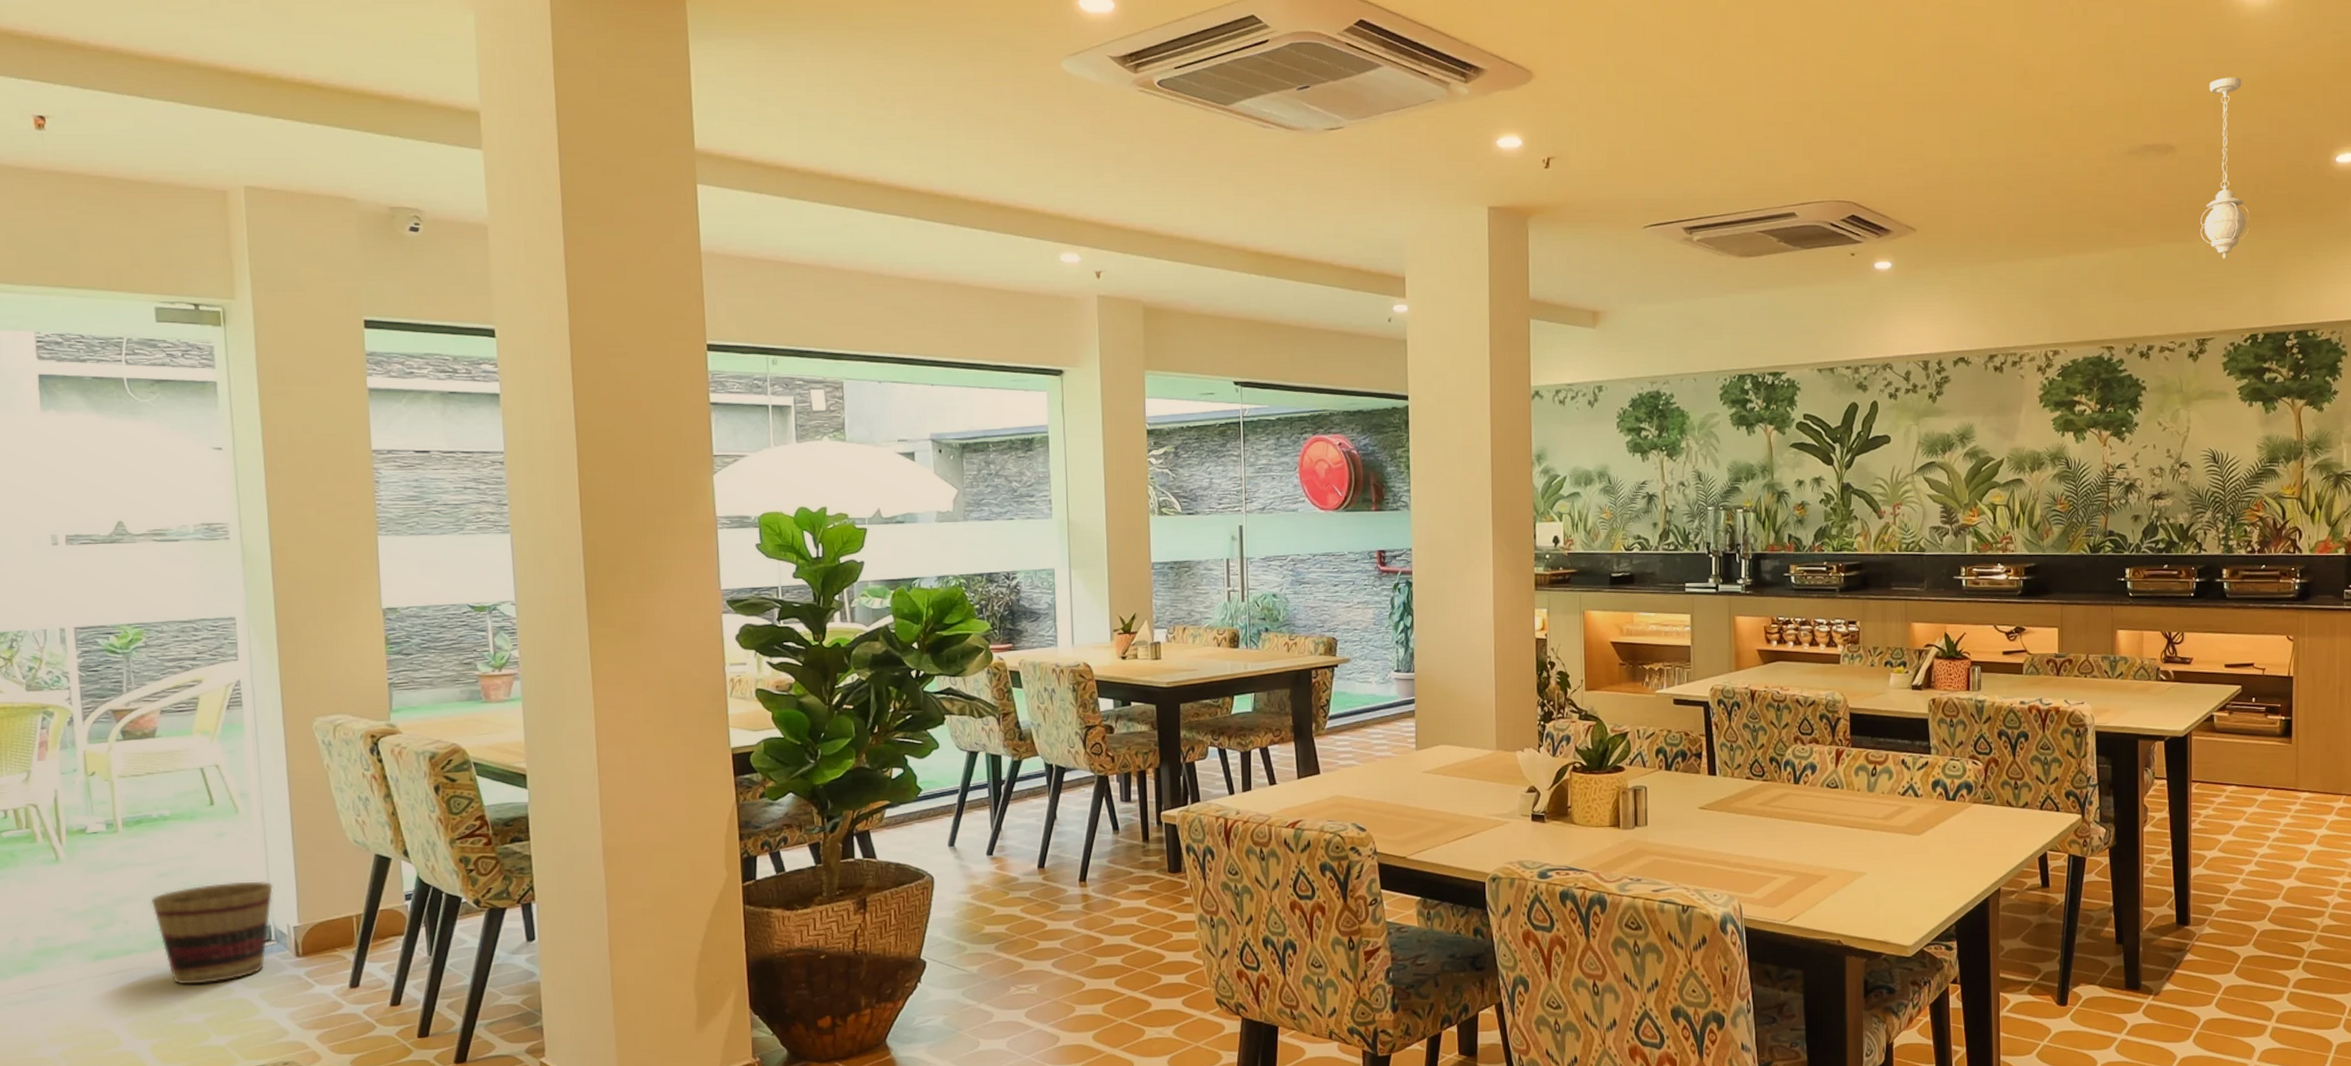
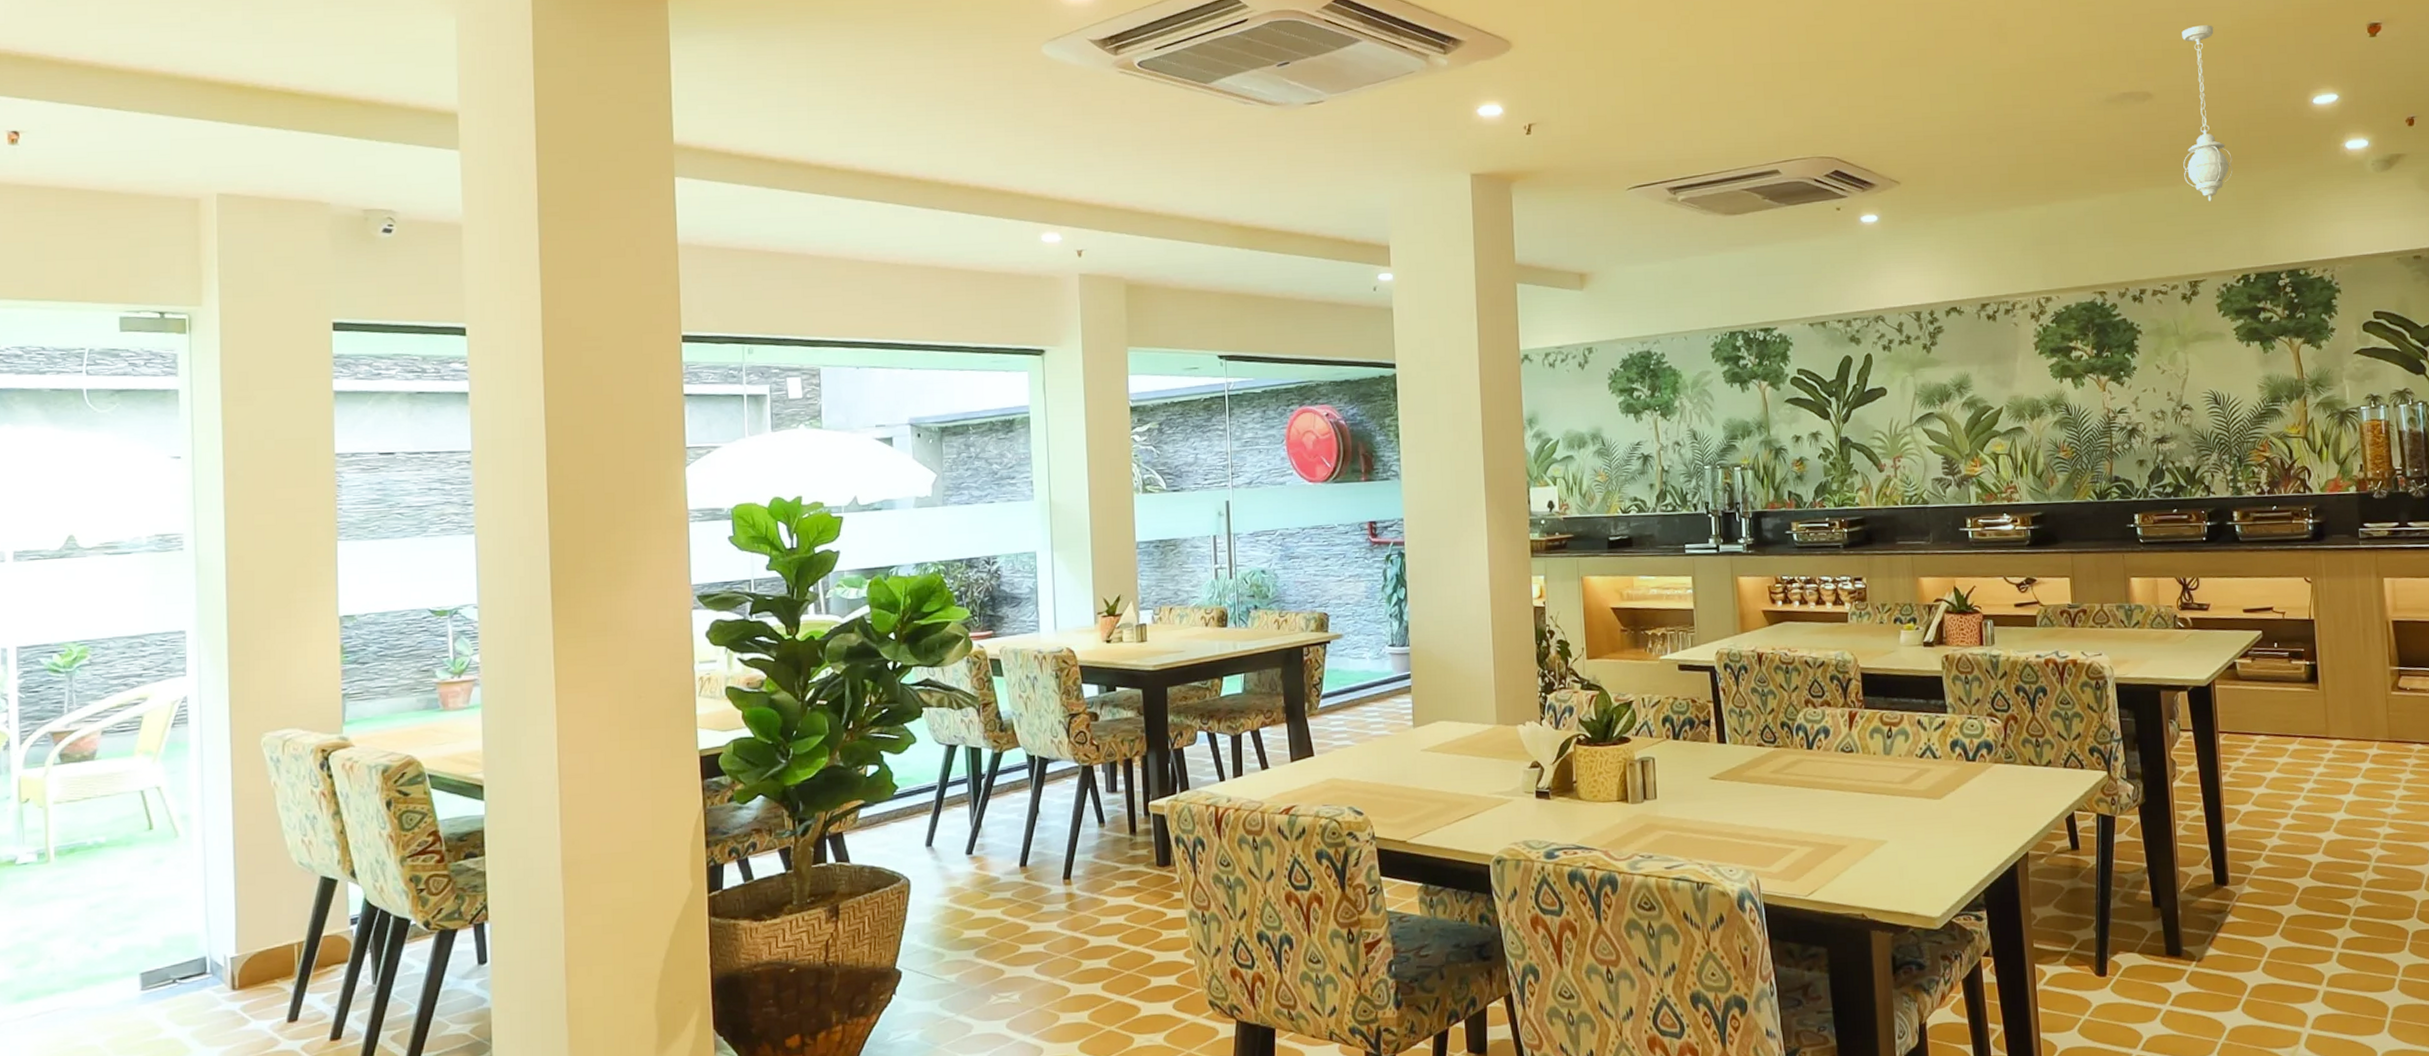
basket: present [151,881,273,985] -> none [80,909,211,1025]

